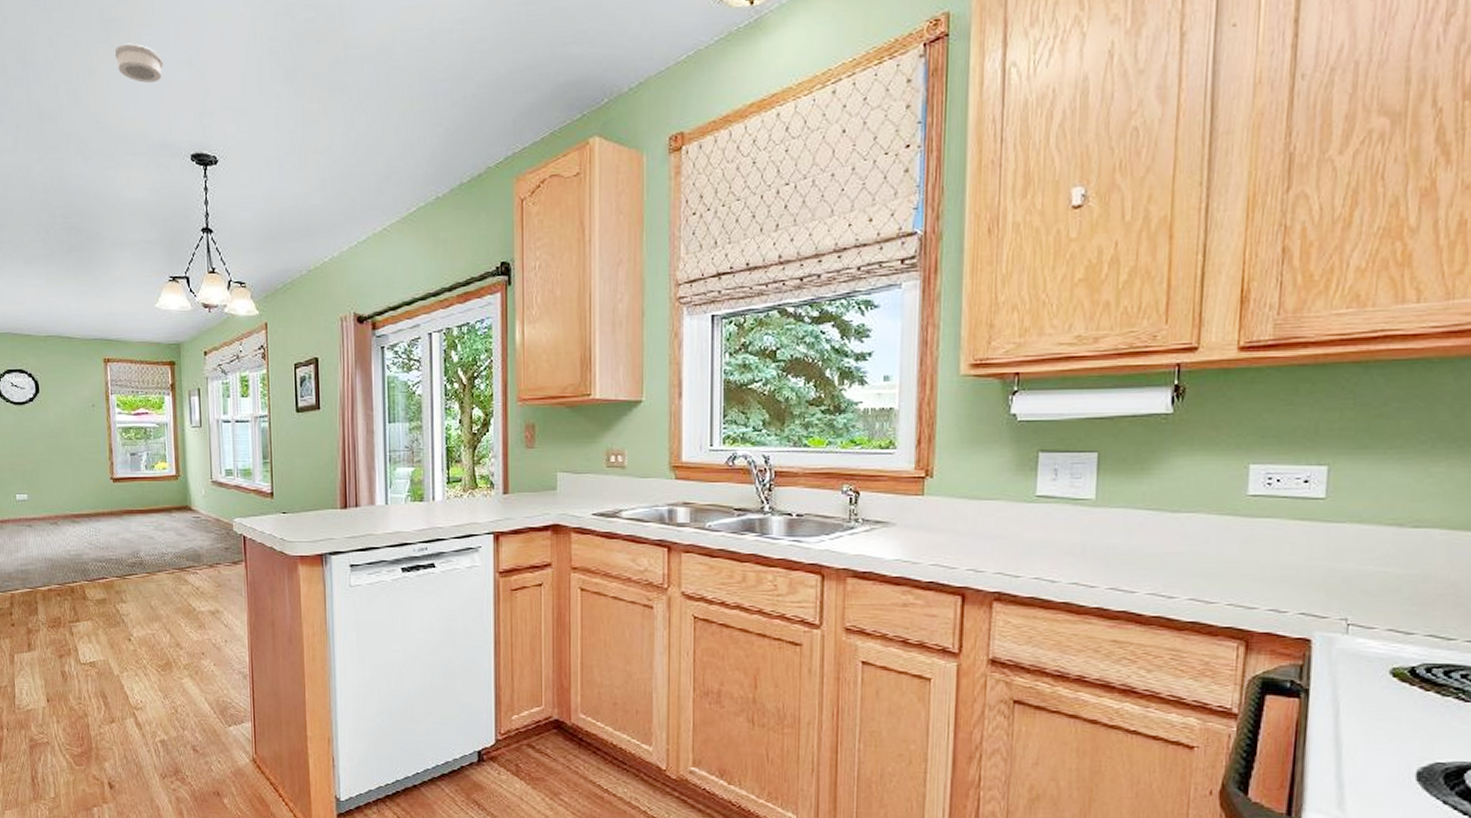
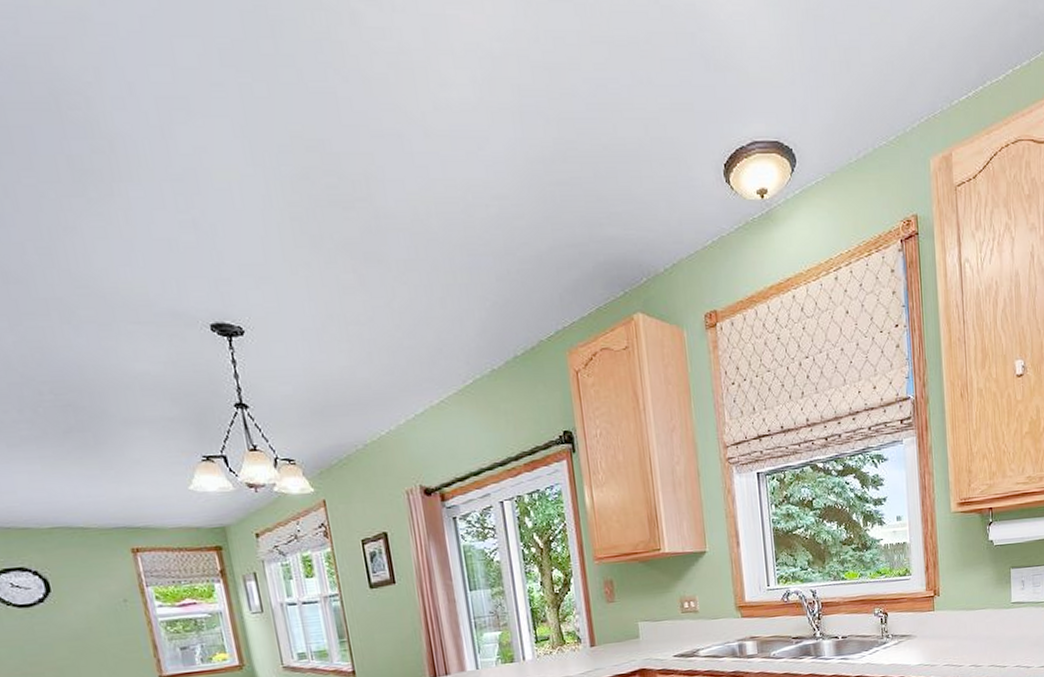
smoke detector: present [114,43,163,83] -> none [95,199,162,244]

